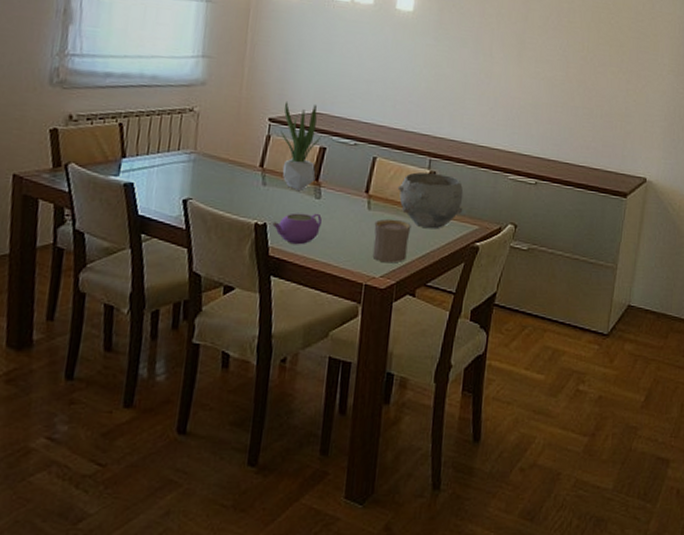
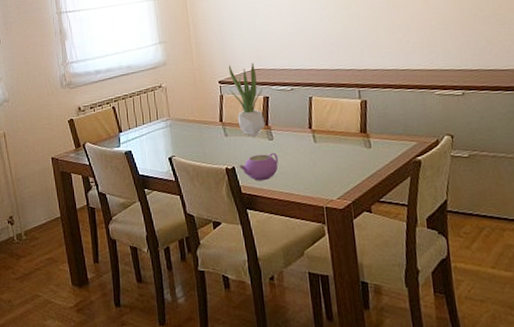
cup: present [372,218,411,264] -> none [322,147,357,186]
bowl: present [397,172,464,229] -> none [335,101,399,151]

